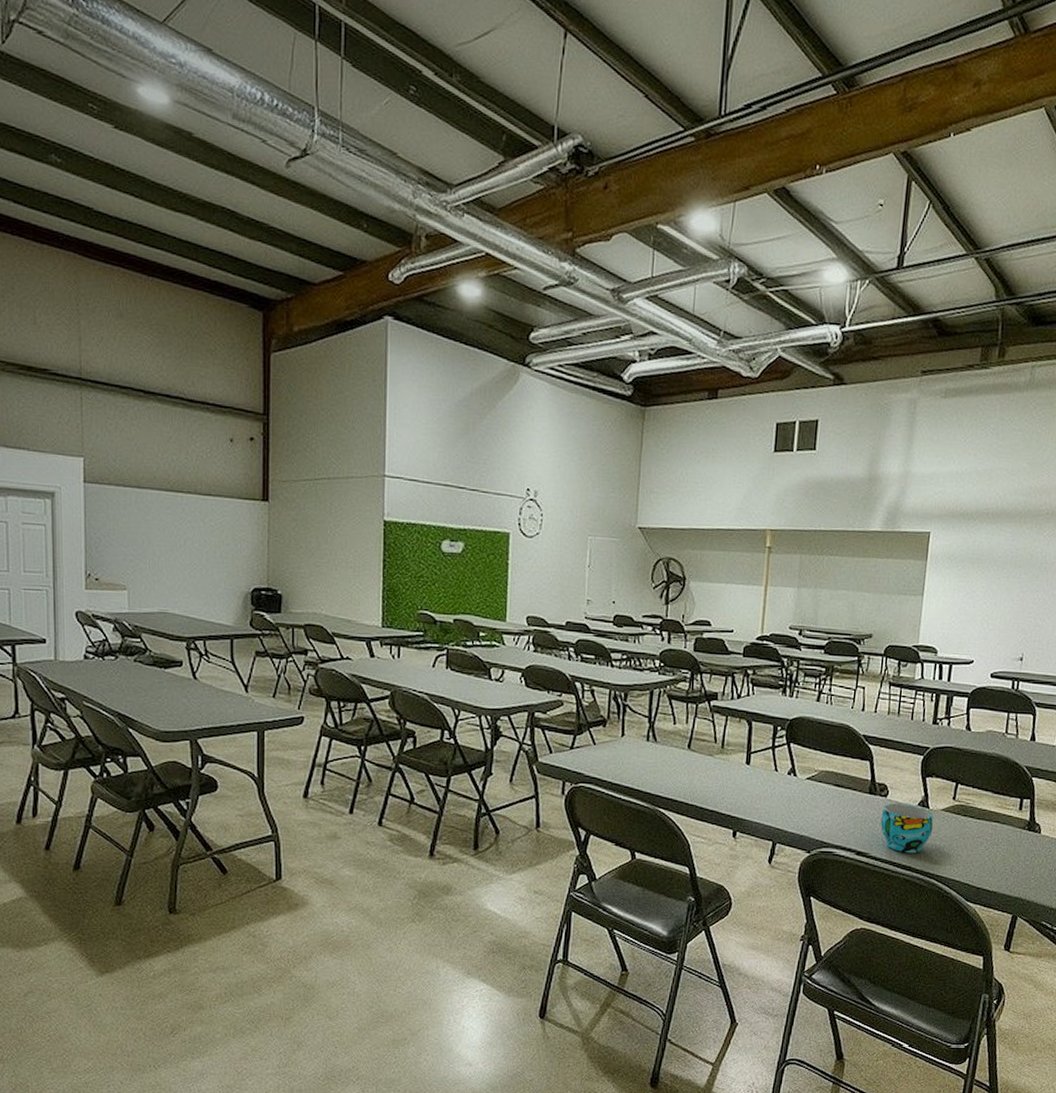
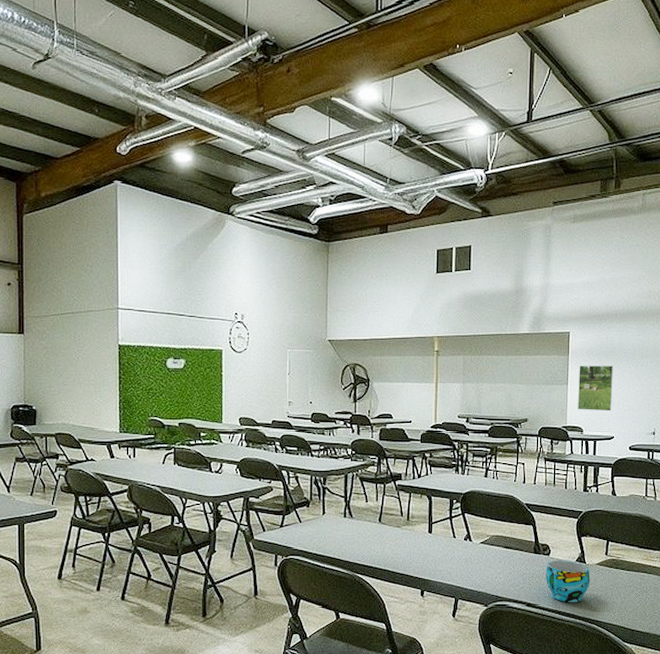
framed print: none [933,573,980,631] -> present [578,365,613,412]

